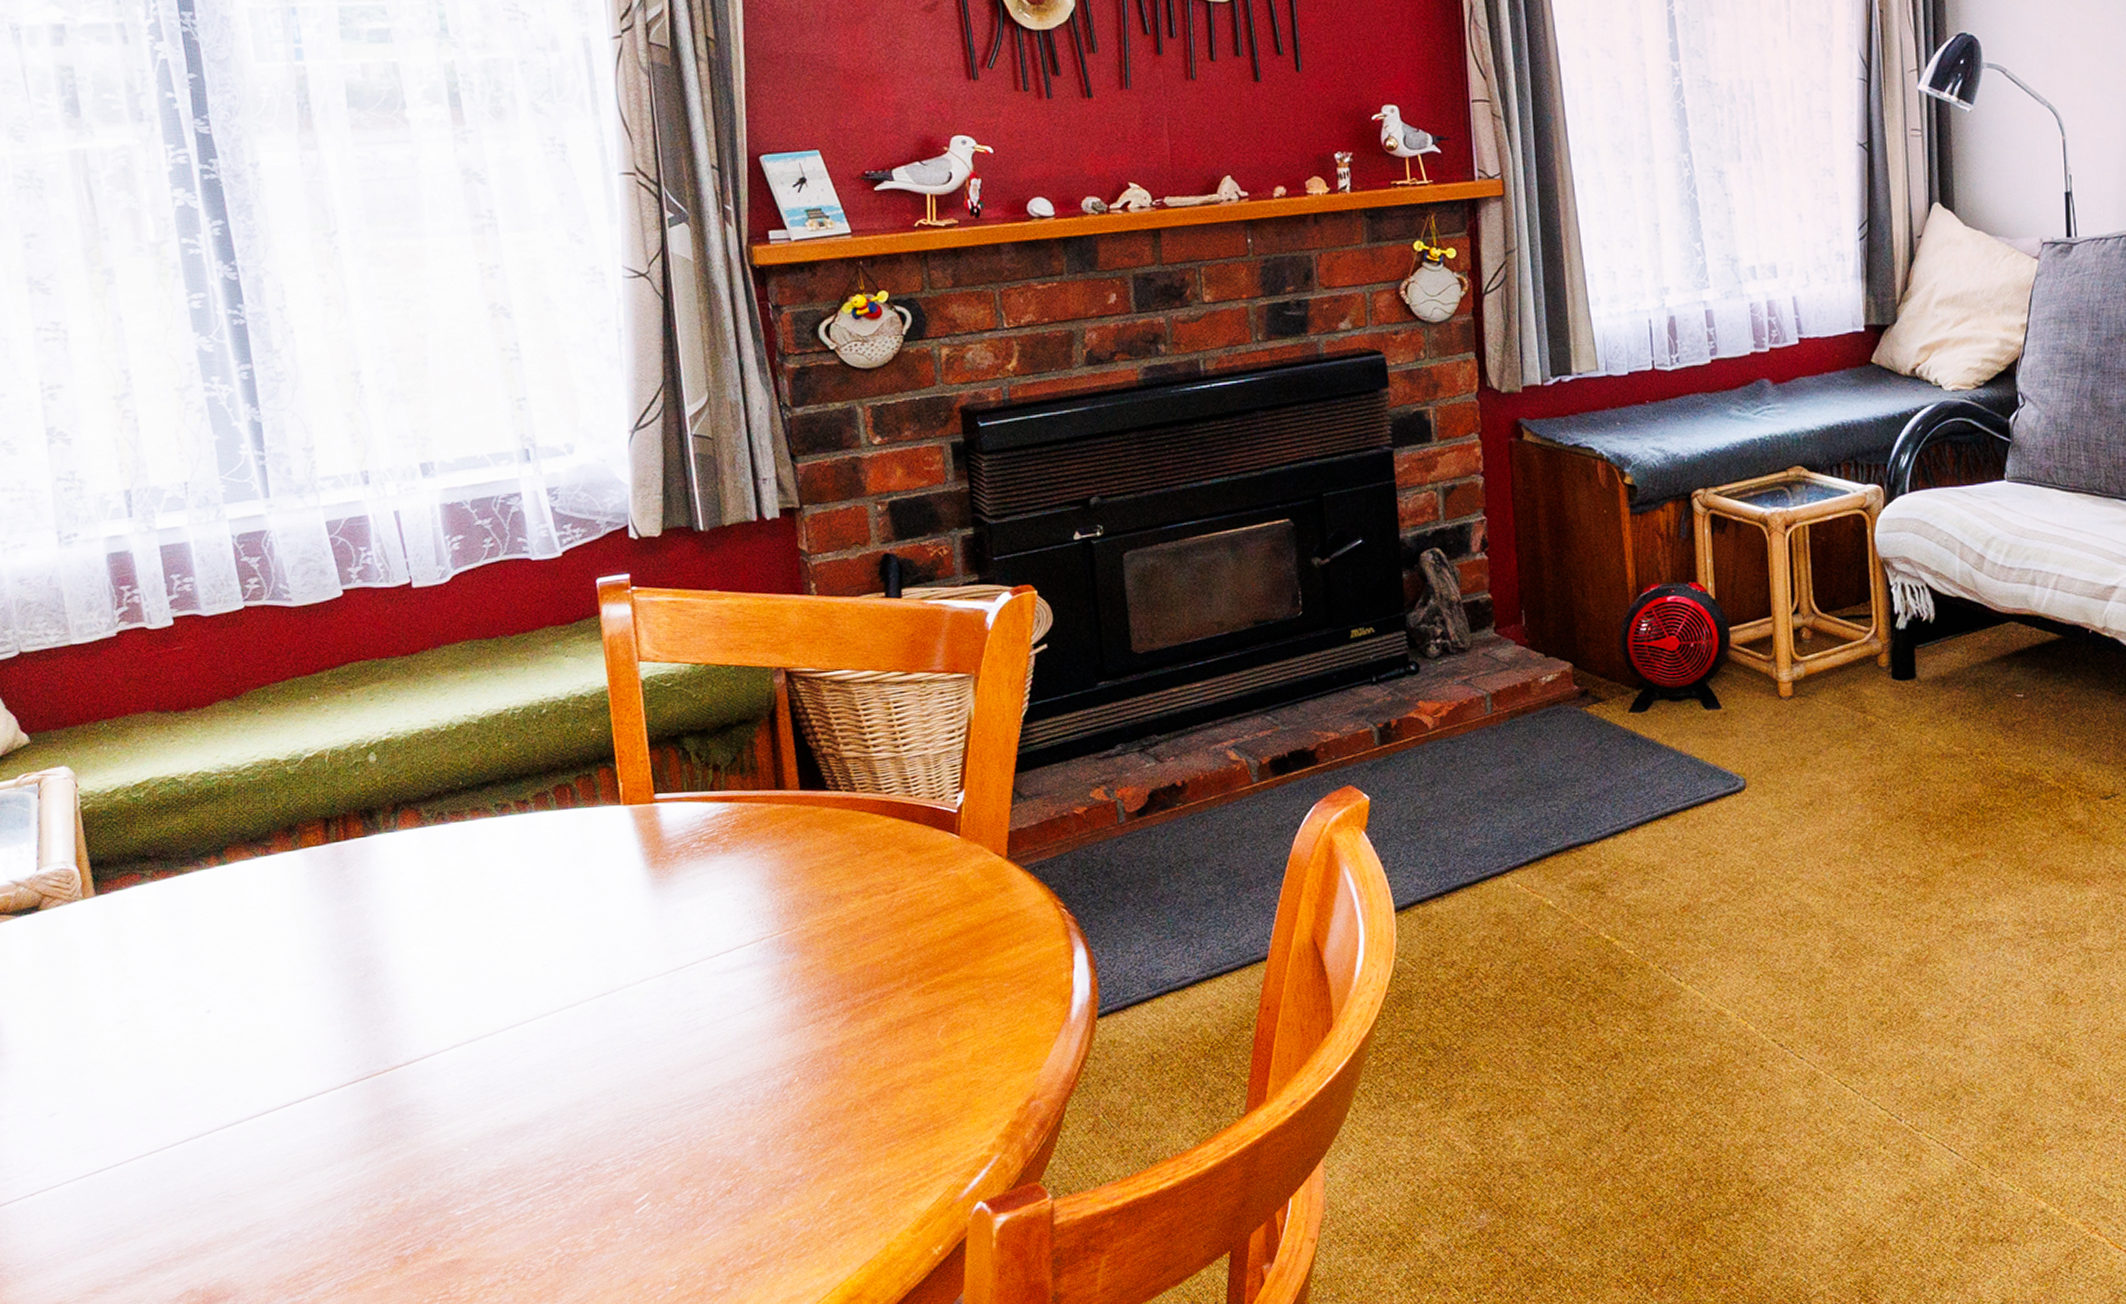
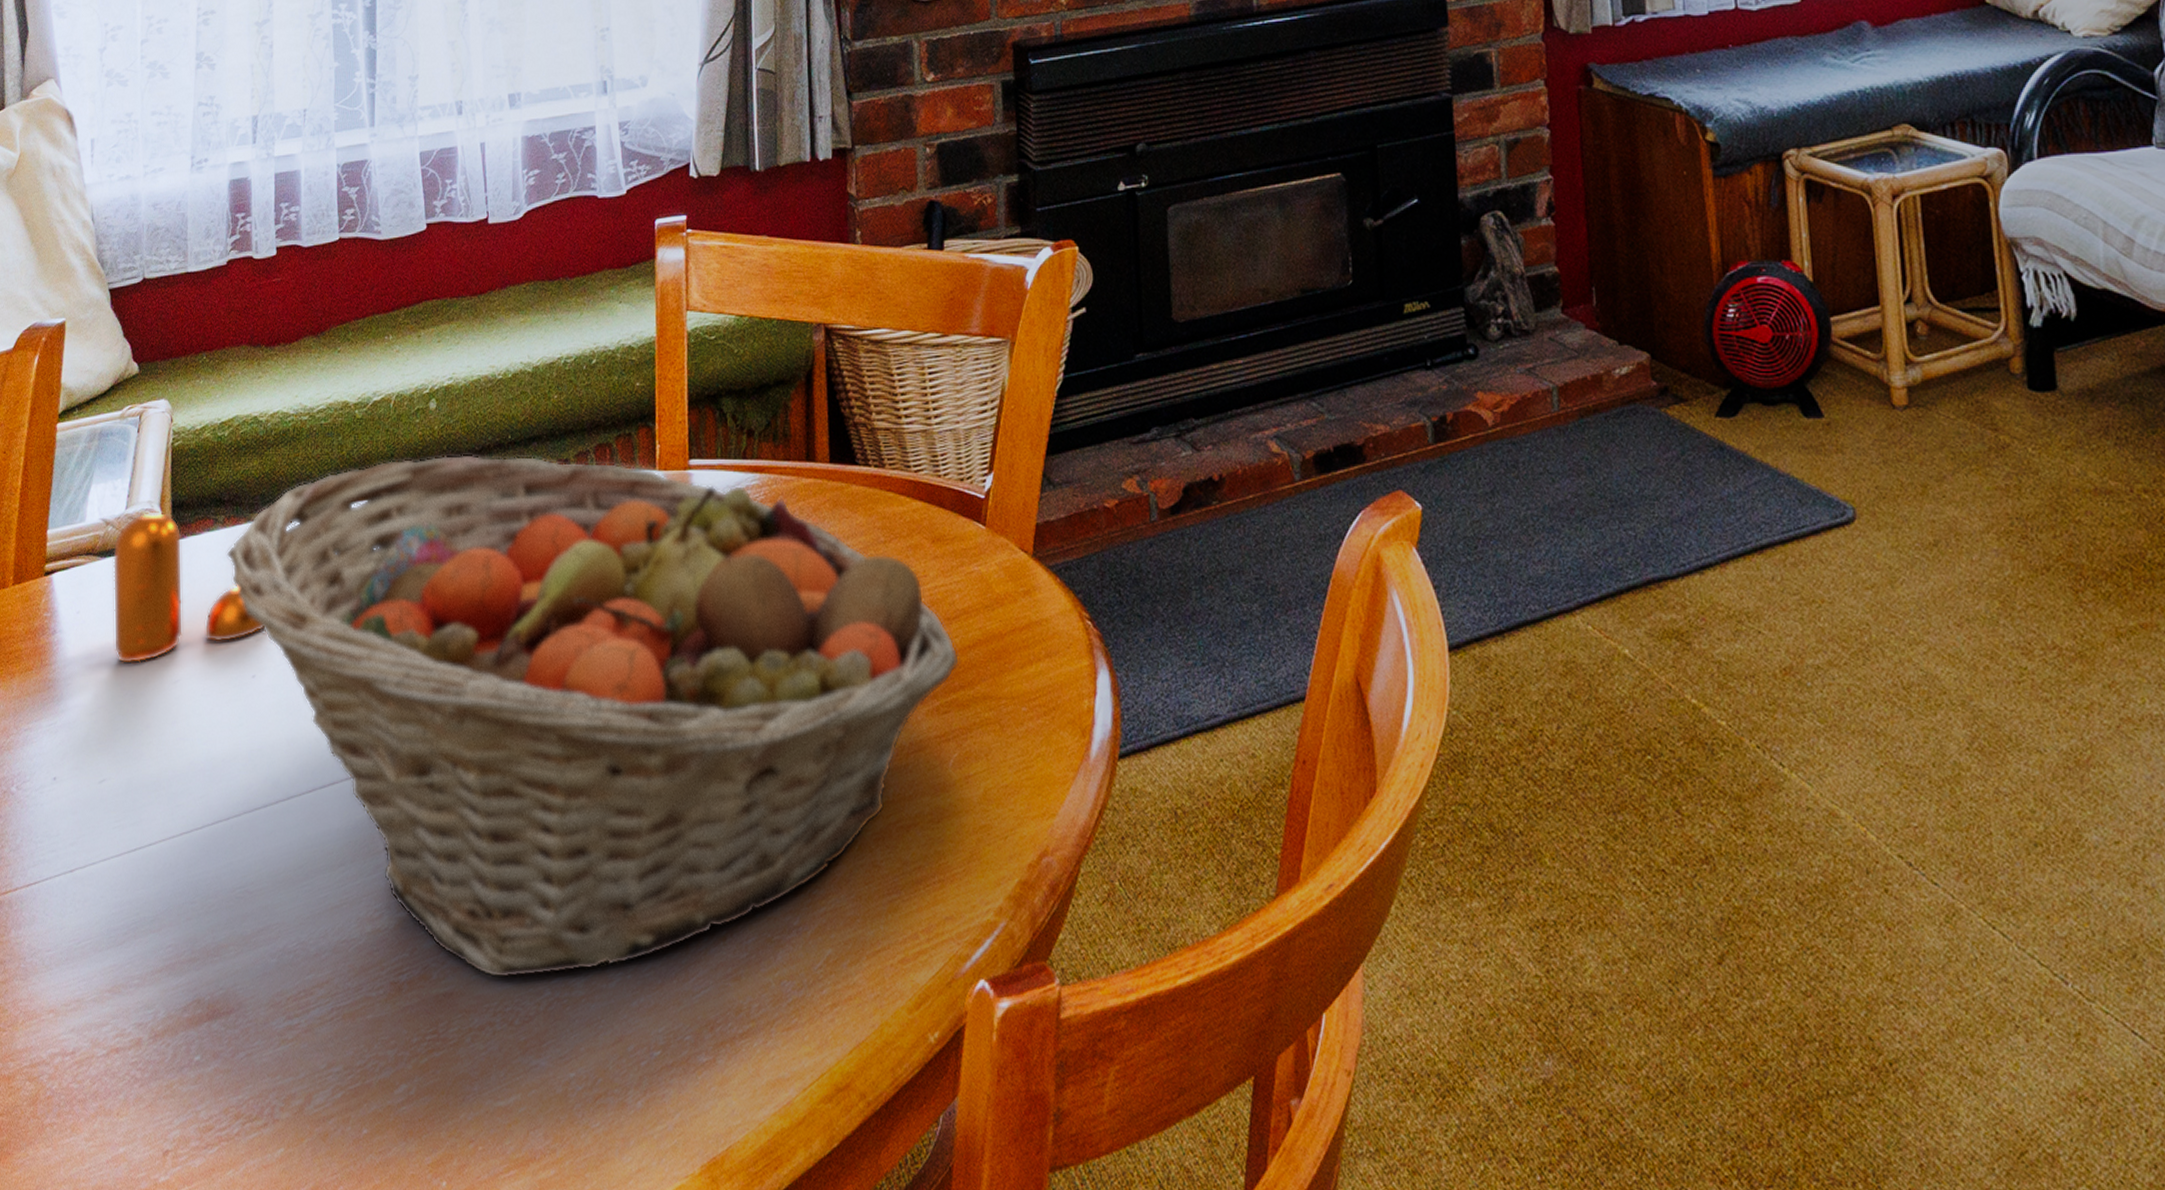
pepper shaker: none [28,869,213,1010] -> present [113,510,264,664]
fruit basket: none [159,799,942,1244] -> present [226,454,960,979]

